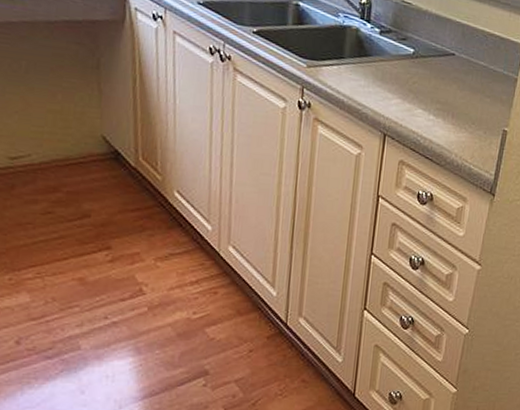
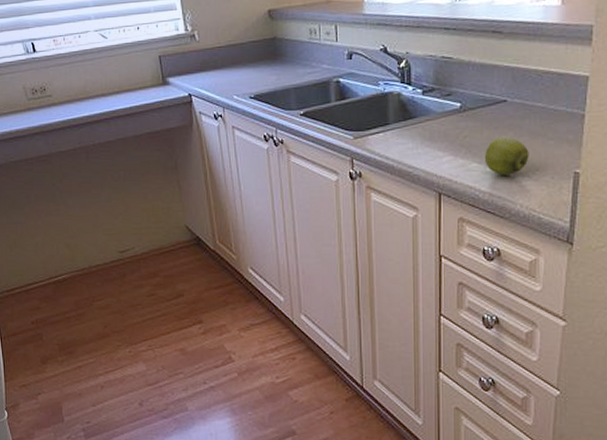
apple: none [429,87,469,125] -> present [484,136,529,175]

